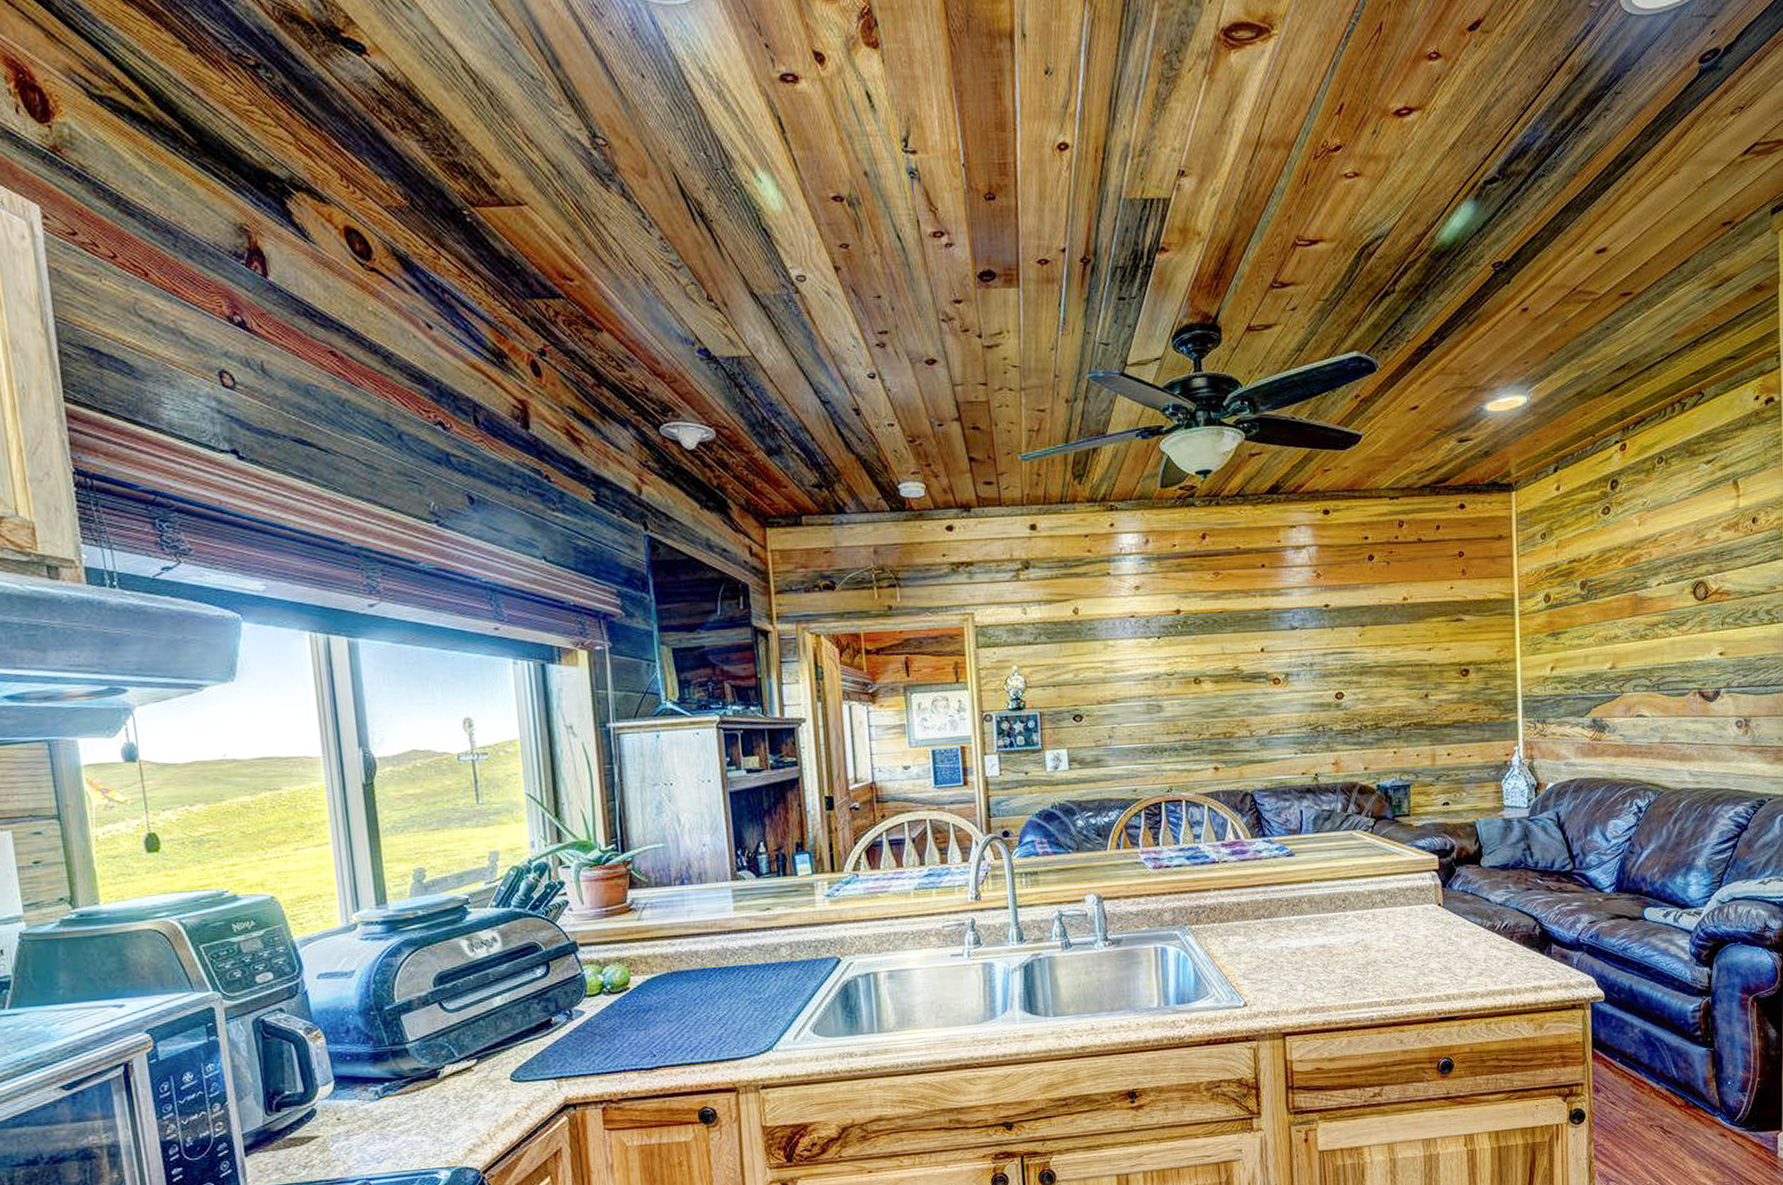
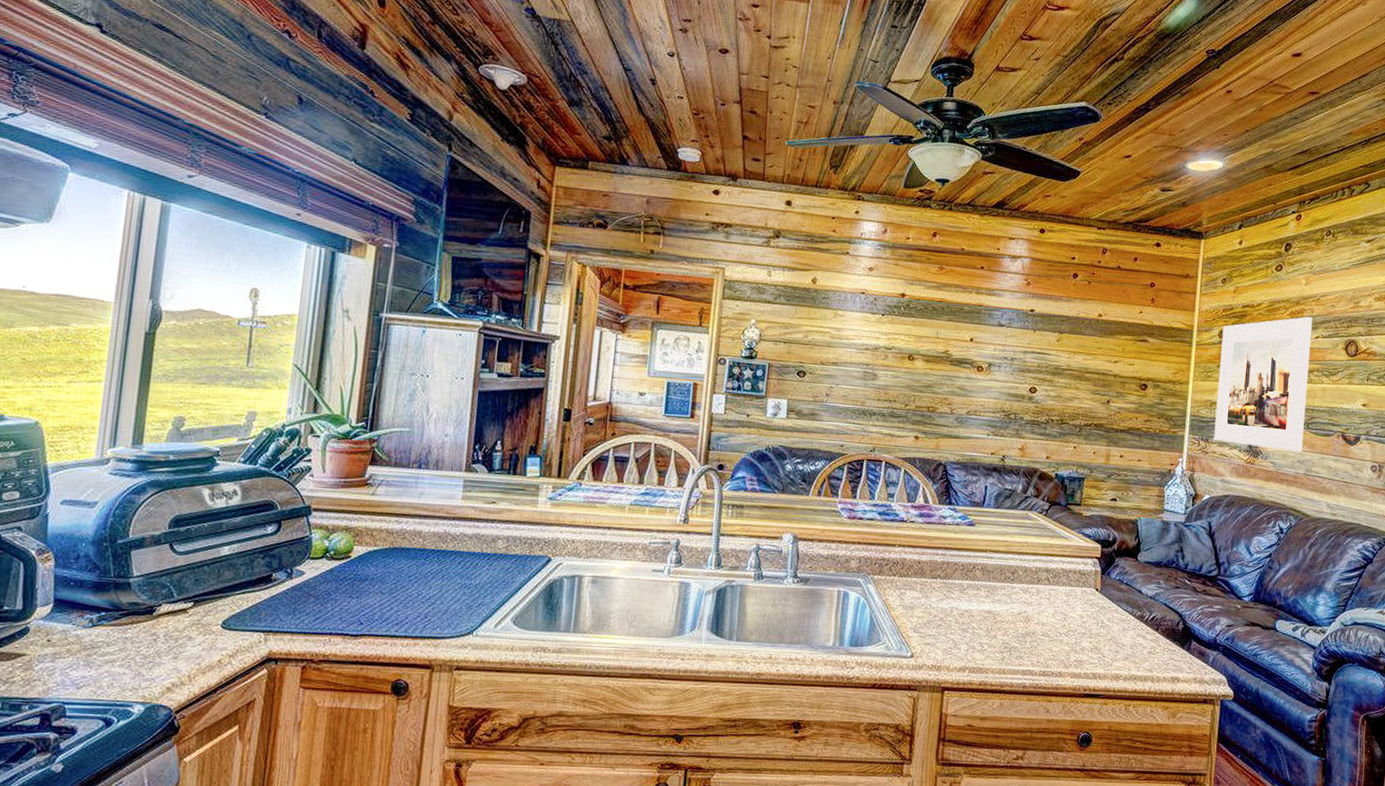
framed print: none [1548,562,1655,721] -> present [1213,316,1313,452]

